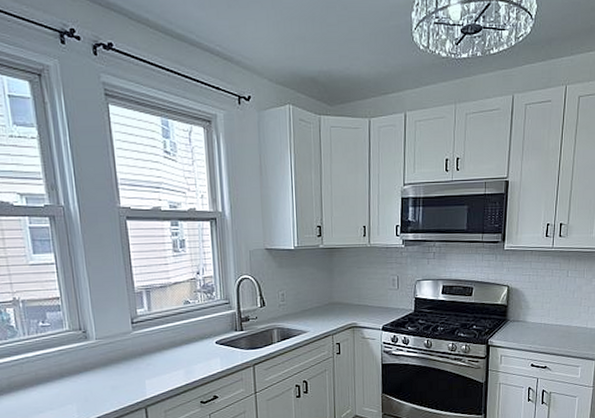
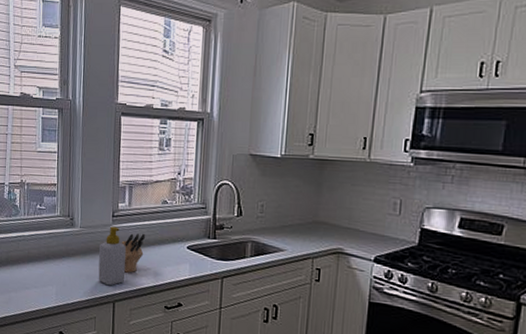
soap bottle: none [121,333,155,393] -> present [98,226,126,286]
knife block: none [145,335,172,377] -> present [121,233,146,273]

